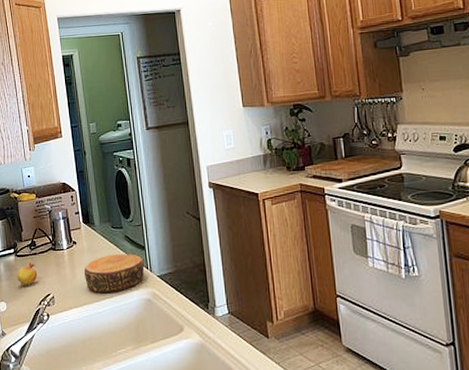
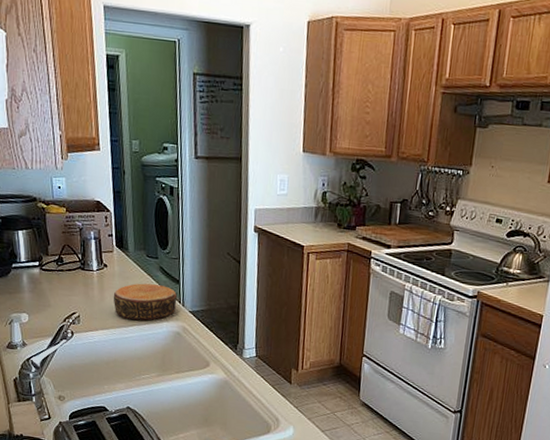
fruit: present [16,262,38,288] -> none [40,277,64,302]

